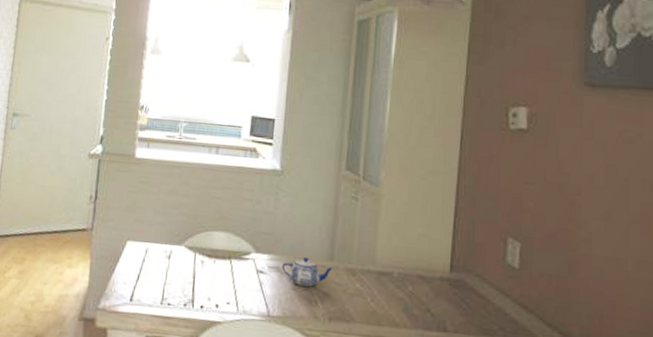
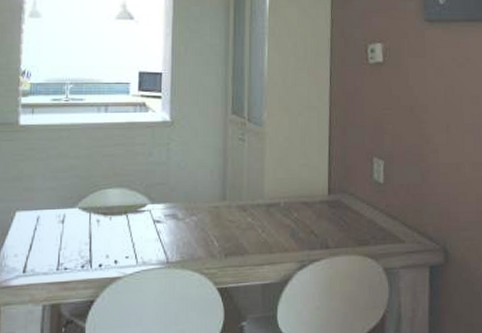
teapot: present [282,256,333,287] -> none [178,200,226,229]

